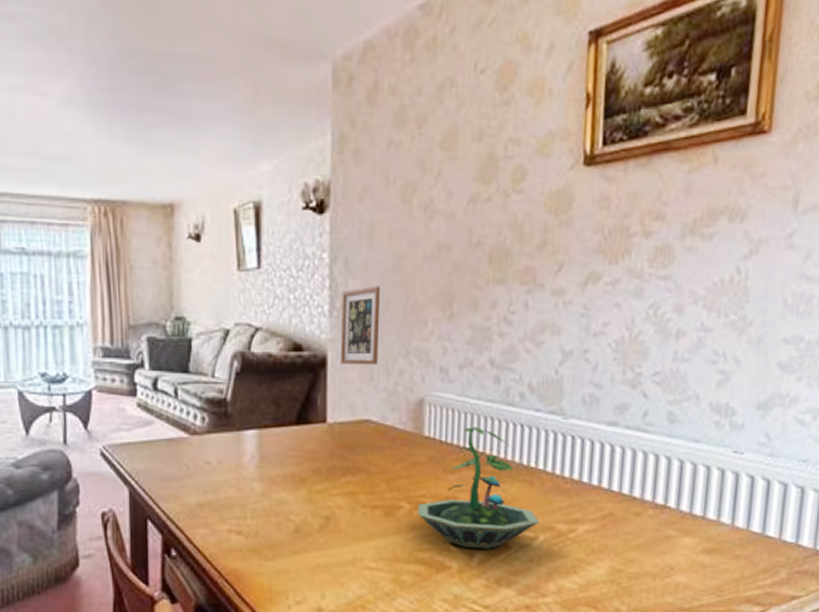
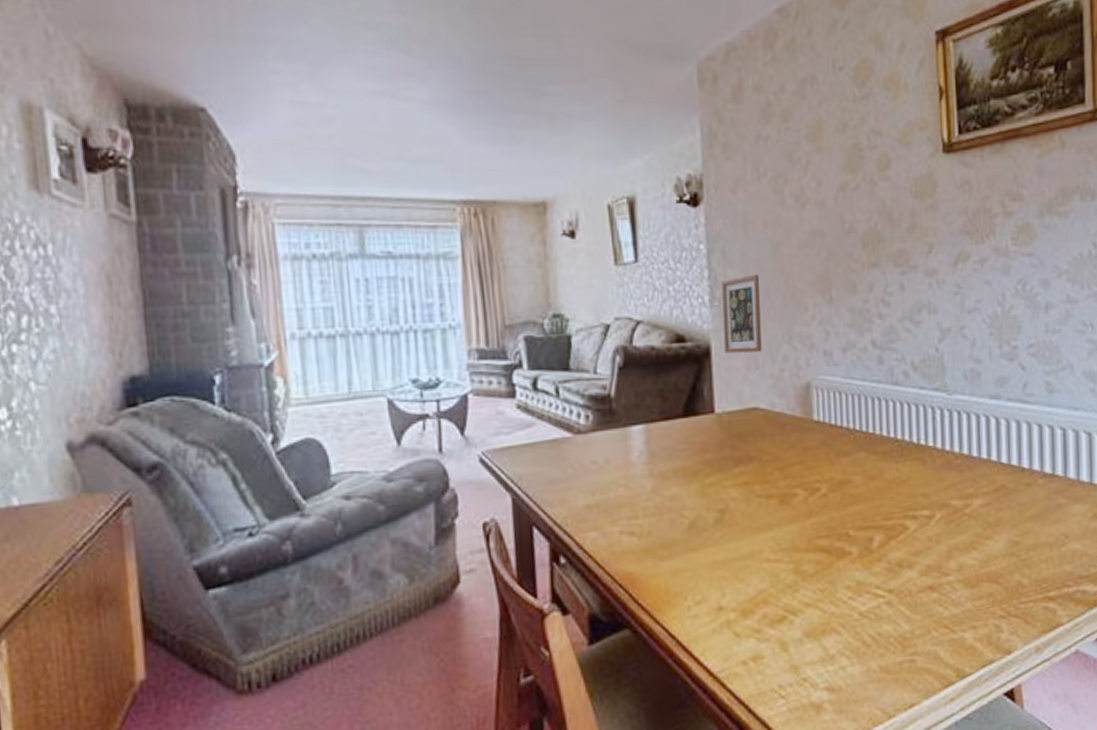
terrarium: present [417,426,540,549] -> none [813,407,935,532]

